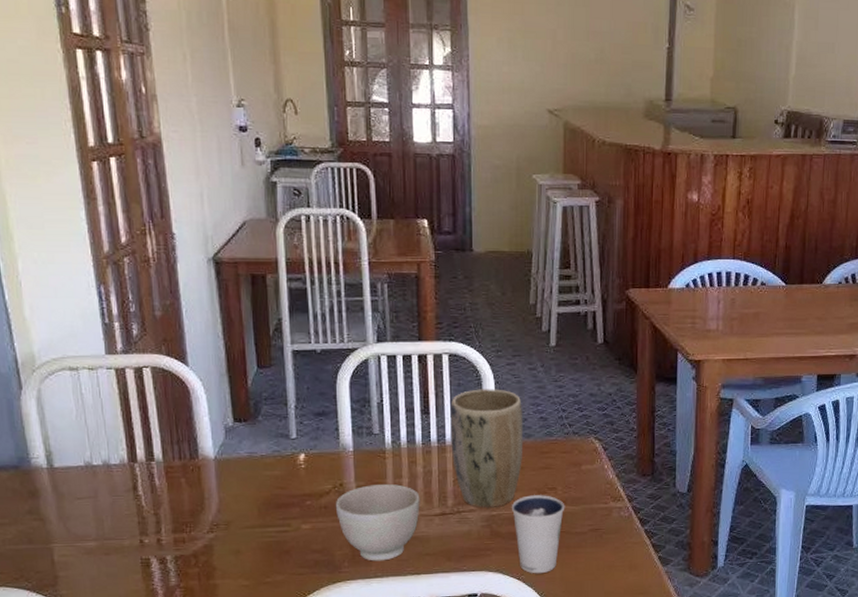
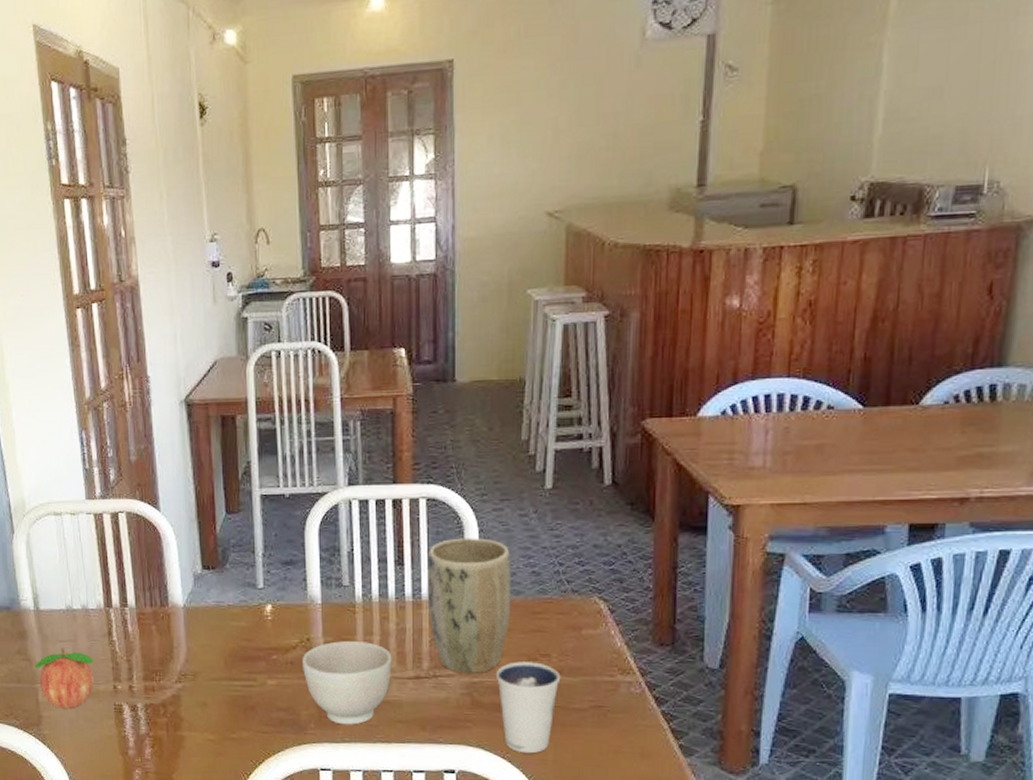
fruit: none [49,504,118,567] -> present [34,647,94,709]

